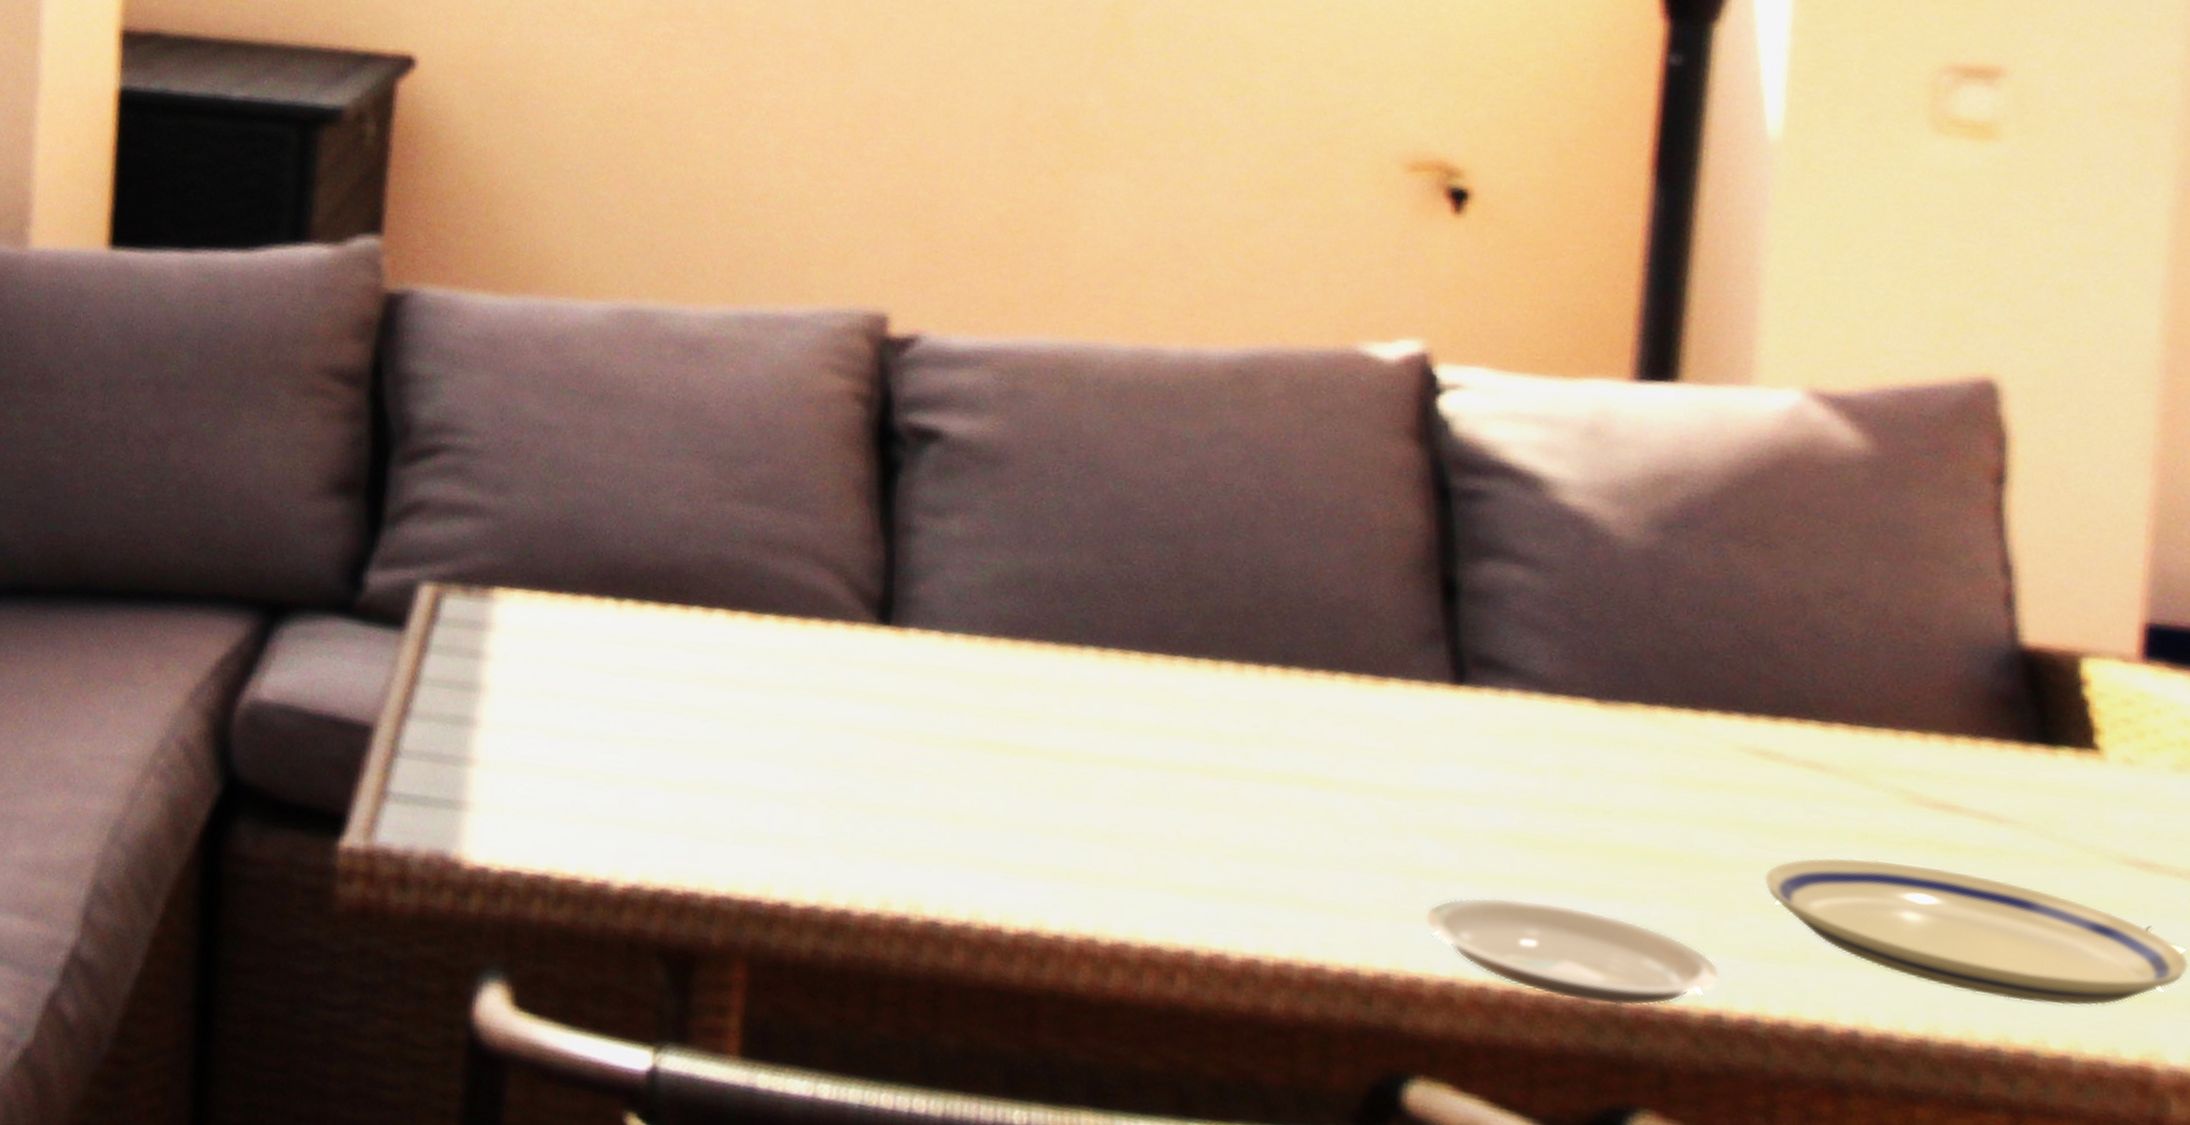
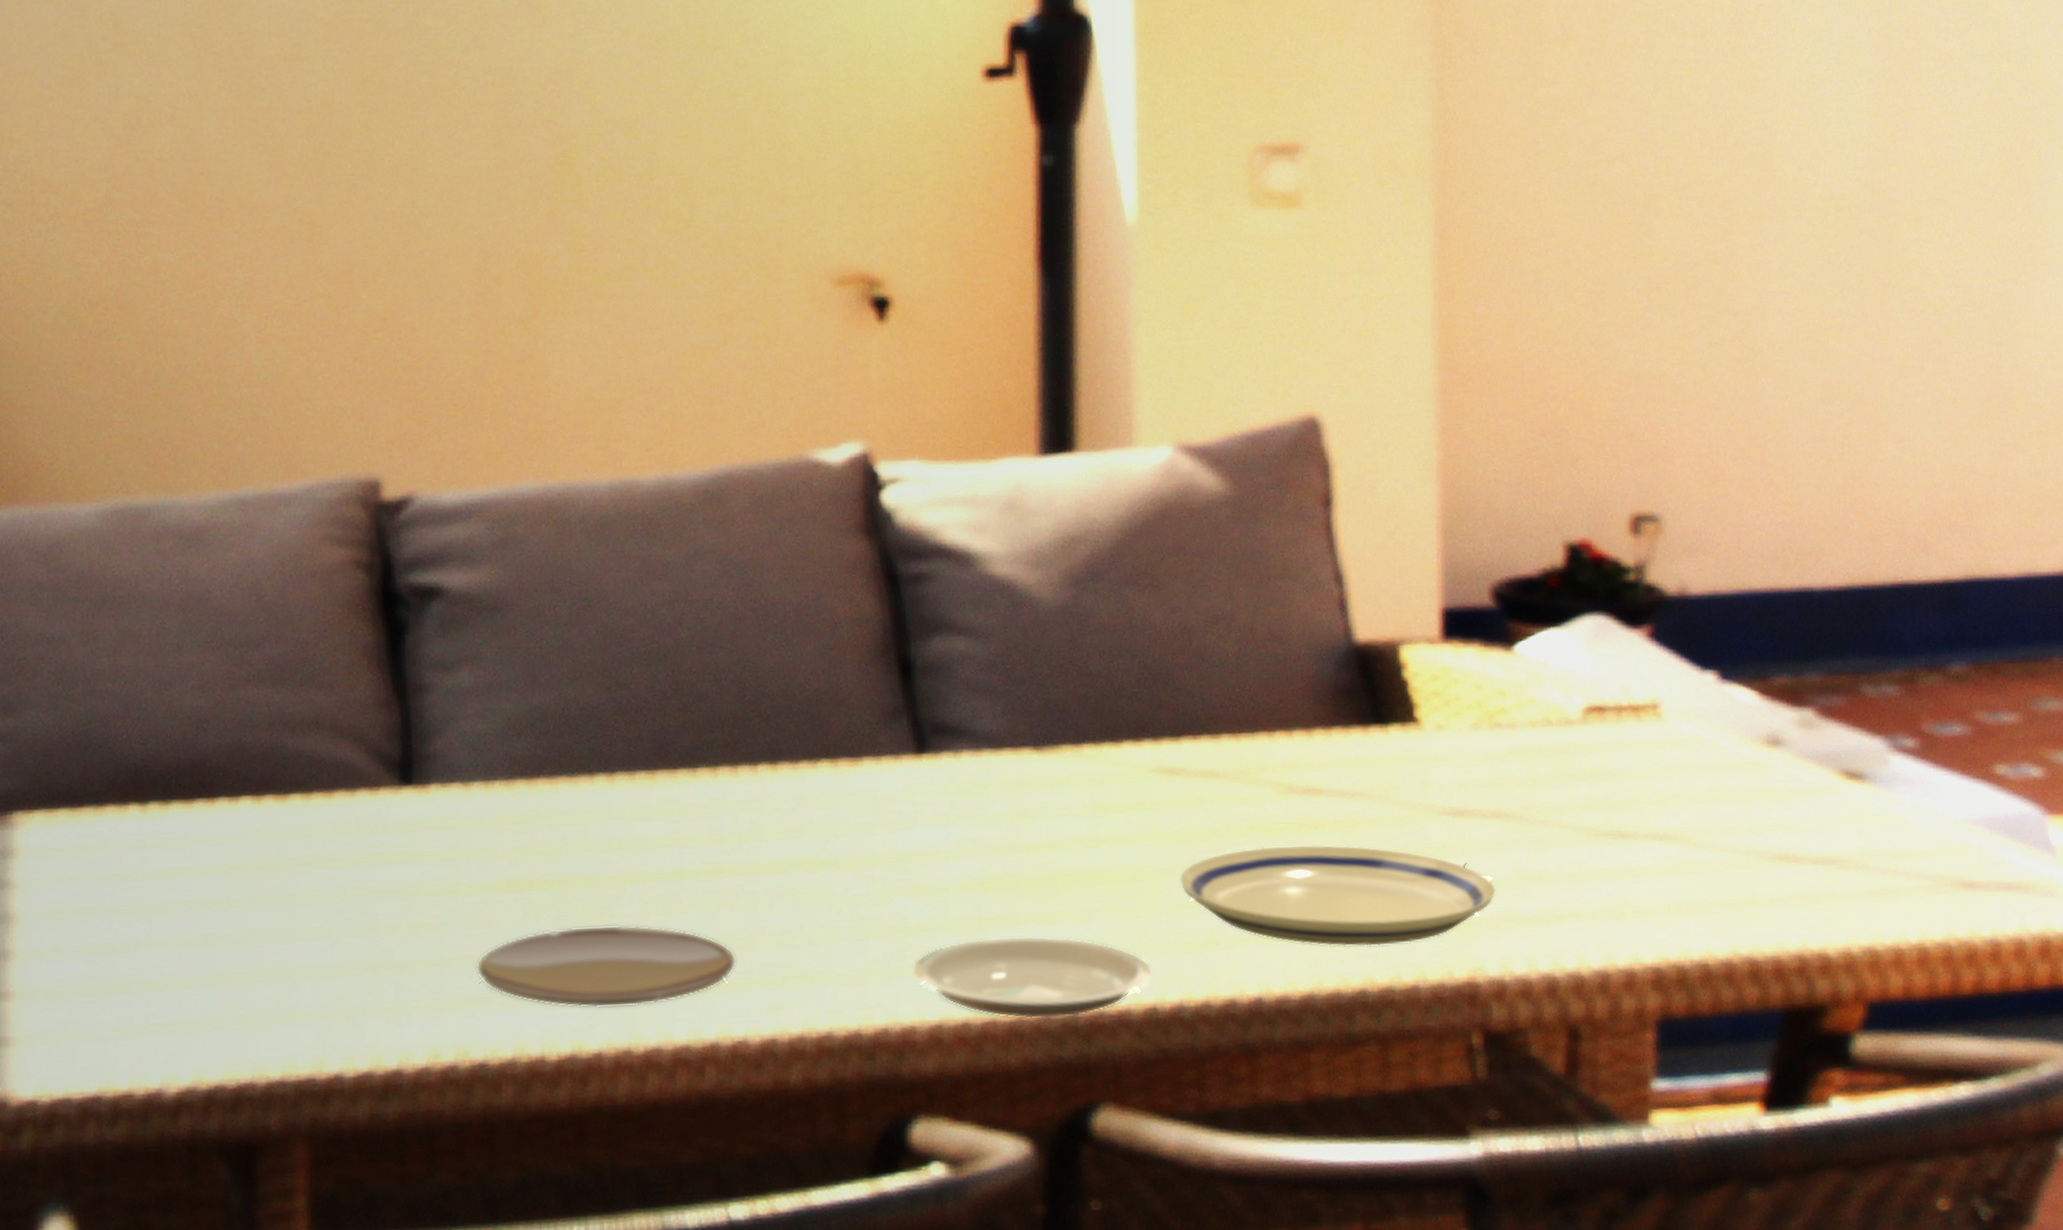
plate: none [938,798,1223,897] -> present [476,925,737,1008]

